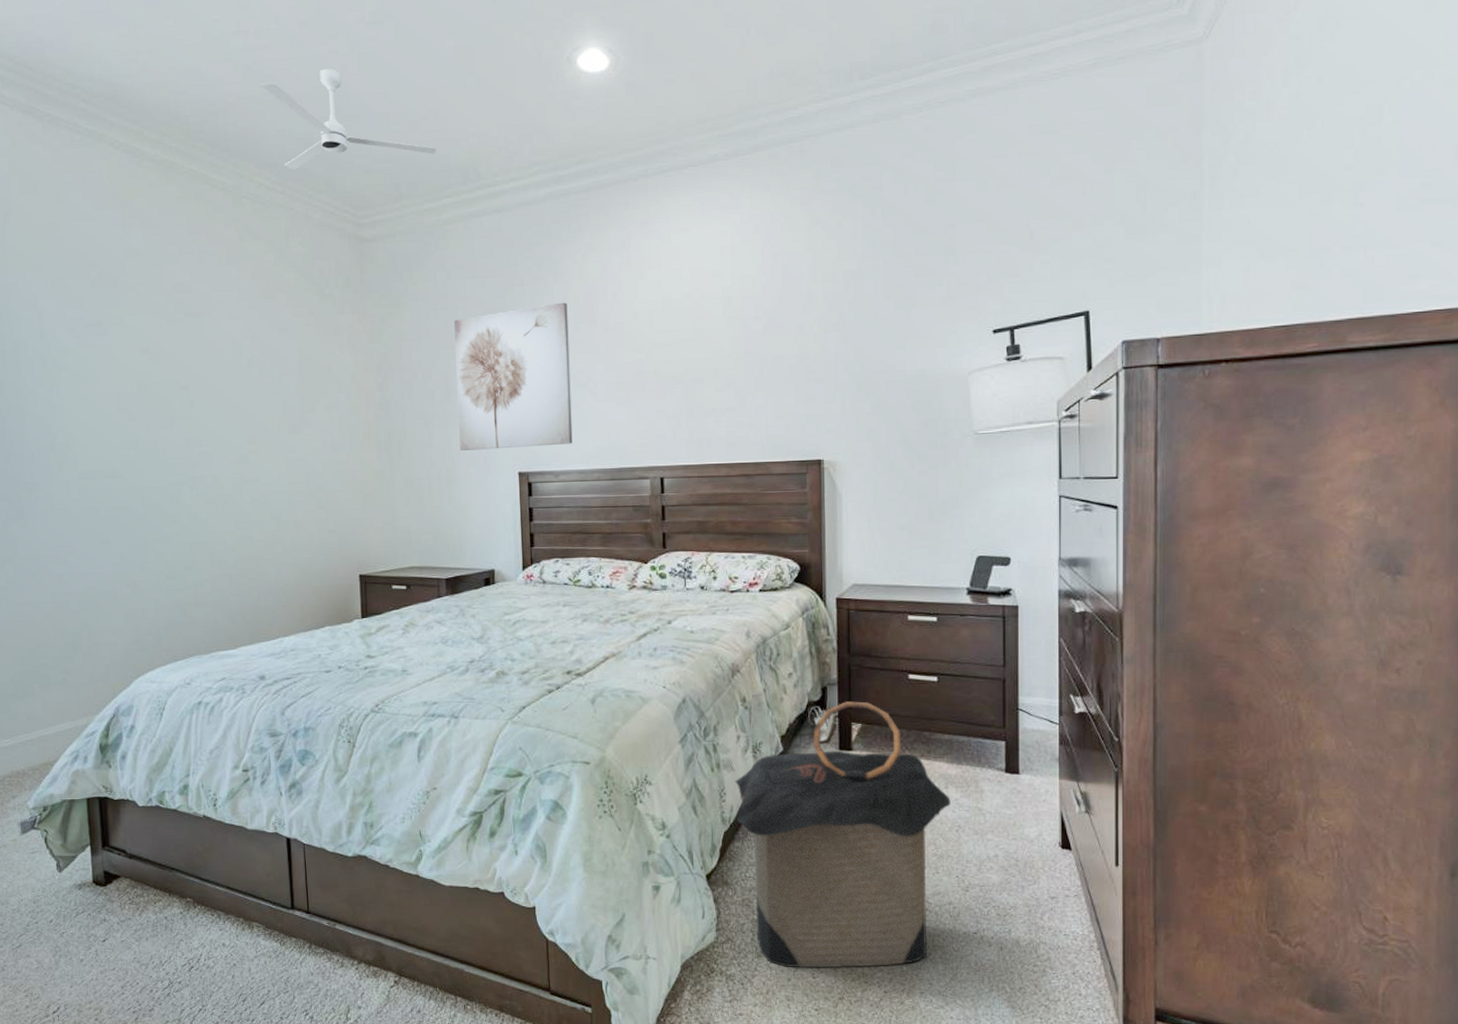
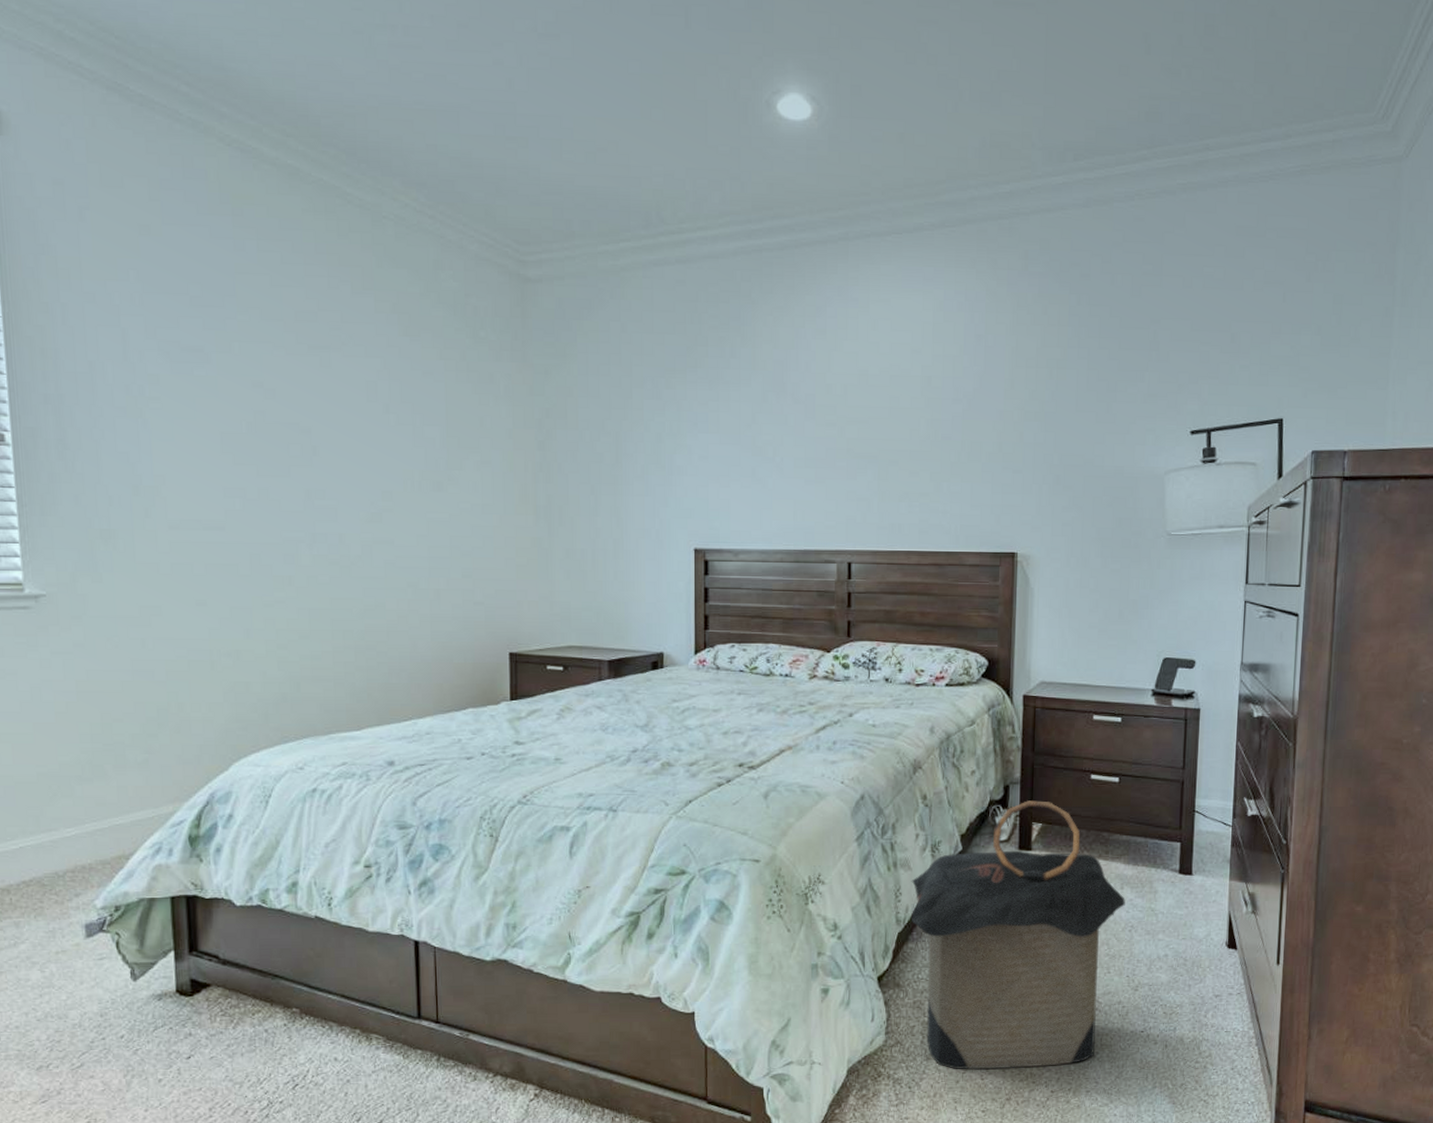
ceiling fan: present [261,69,436,170] -> none [410,81,615,192]
wall art: present [454,302,573,451] -> none [628,367,755,522]

